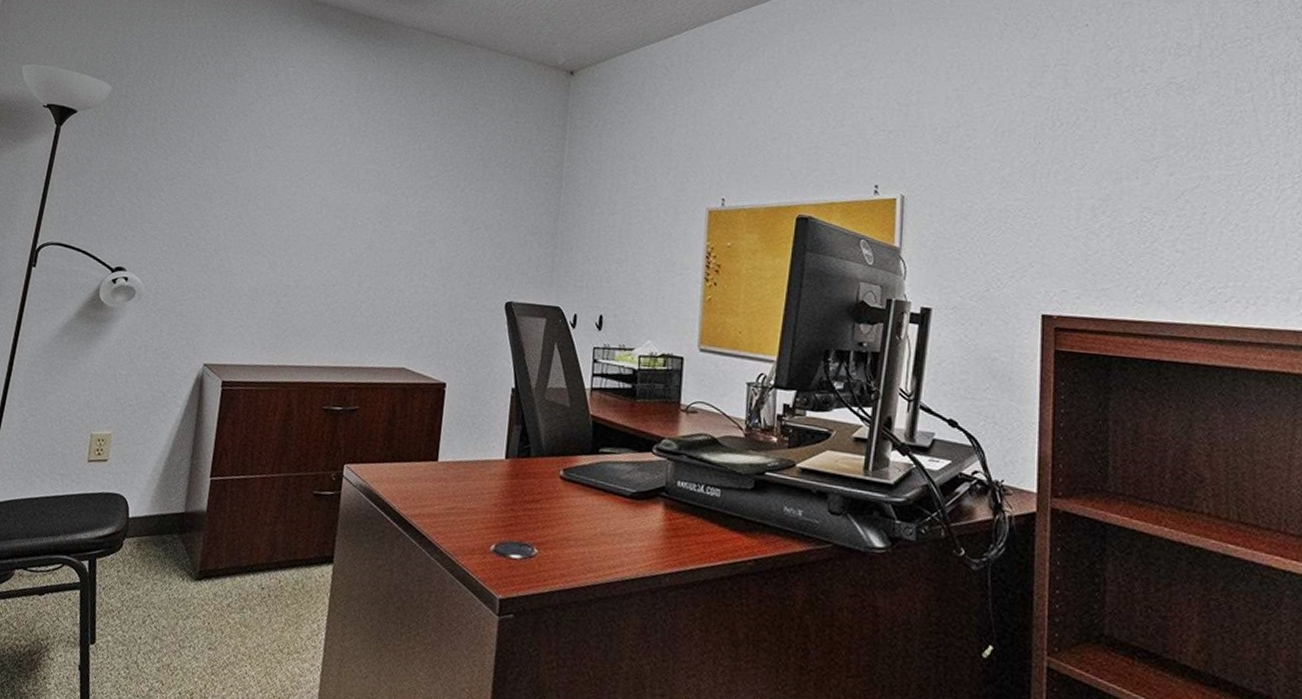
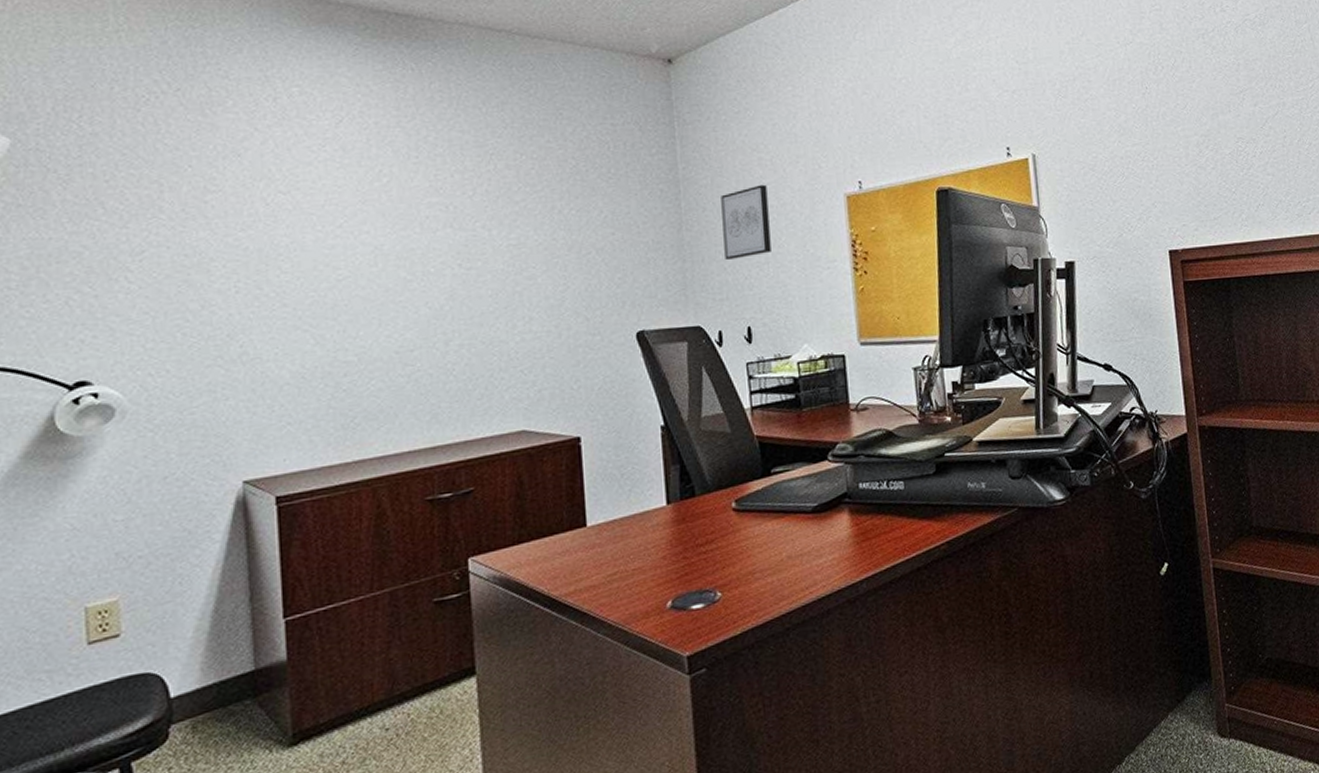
wall art: none [590,189,637,253] -> present [721,184,771,261]

